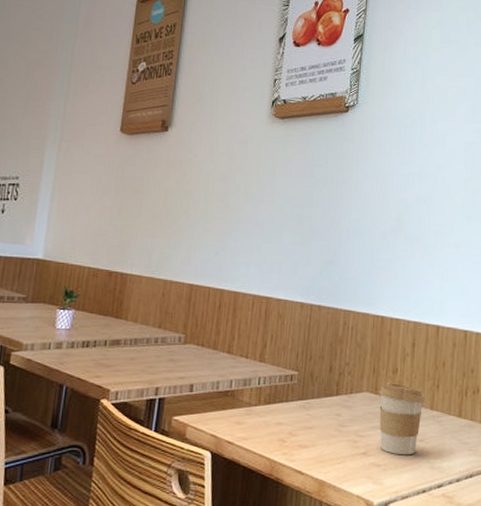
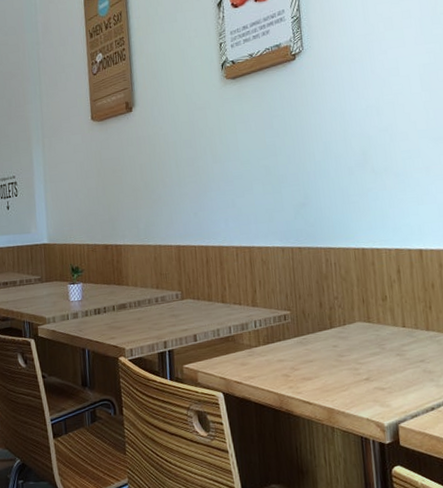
coffee cup: present [379,383,425,455] -> none [372,310,420,377]

